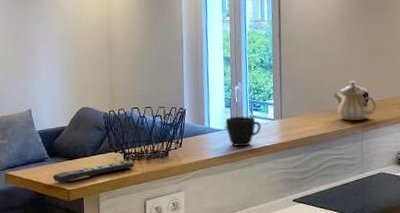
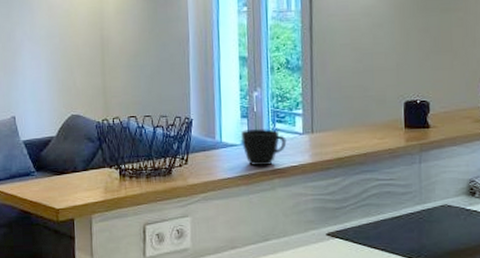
remote control: present [52,160,135,184] -> none [39,178,132,201]
teapot: present [334,80,377,121] -> none [382,85,441,137]

